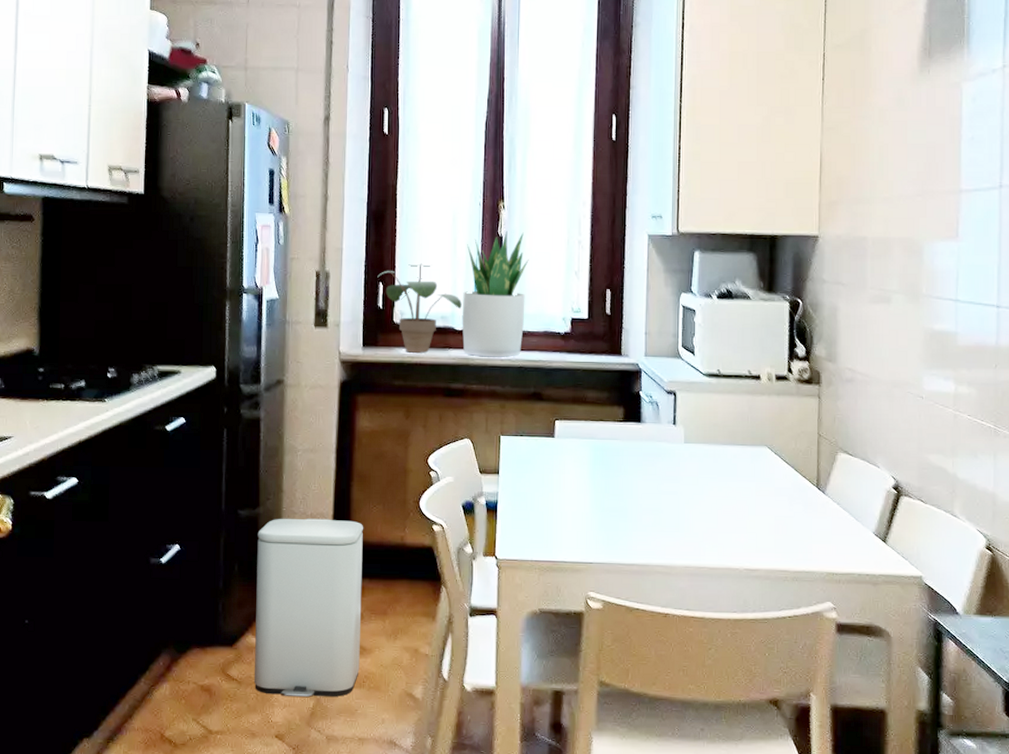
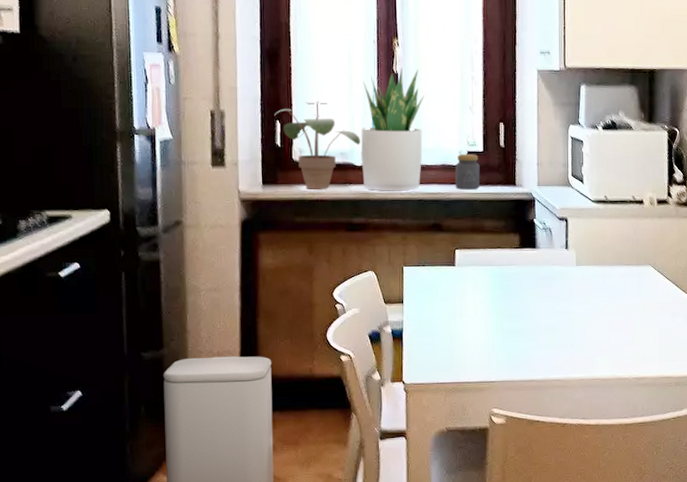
jar: none [557,321,584,359] -> present [455,154,480,191]

